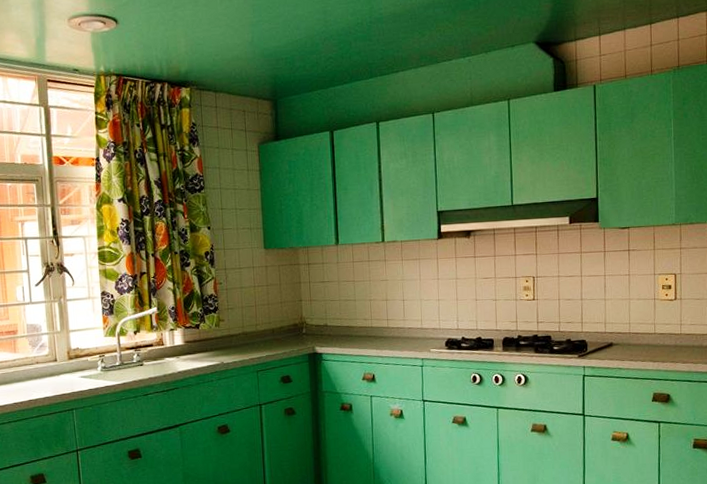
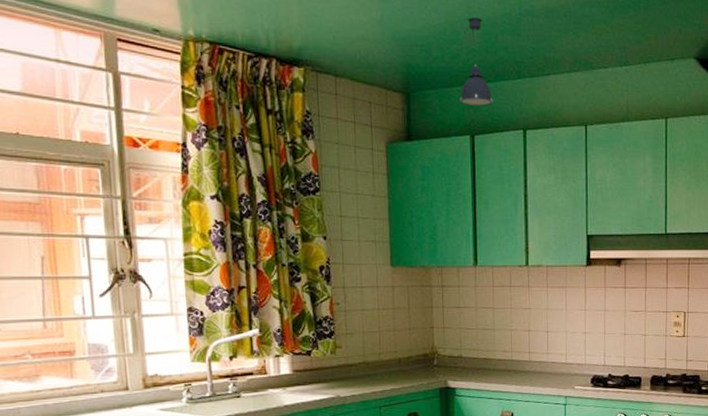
pendant light: none [320,29,349,106] -> present [460,17,493,106]

